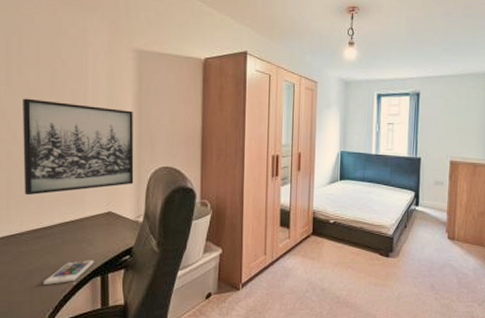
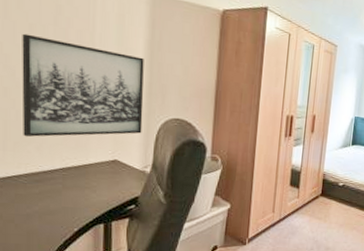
smartphone: present [44,260,94,284] -> none [42,207,97,229]

